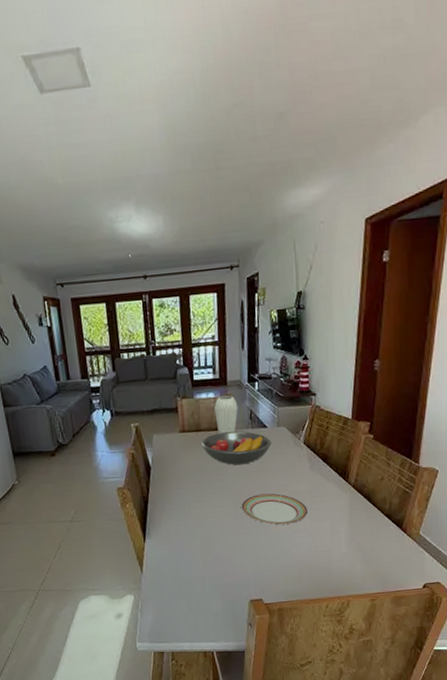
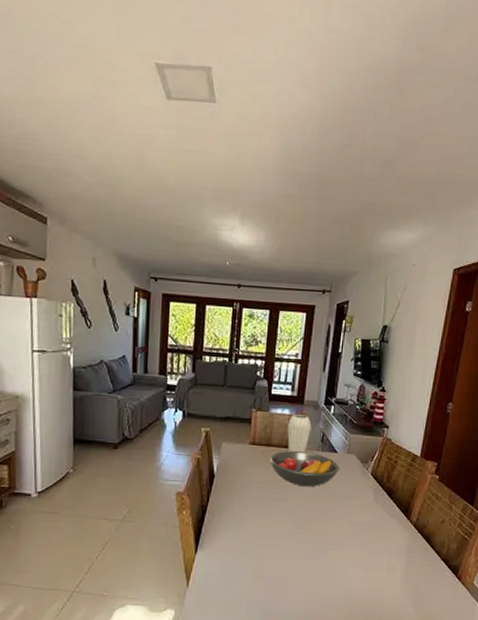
plate: present [241,493,309,525] -> none [300,520,367,555]

